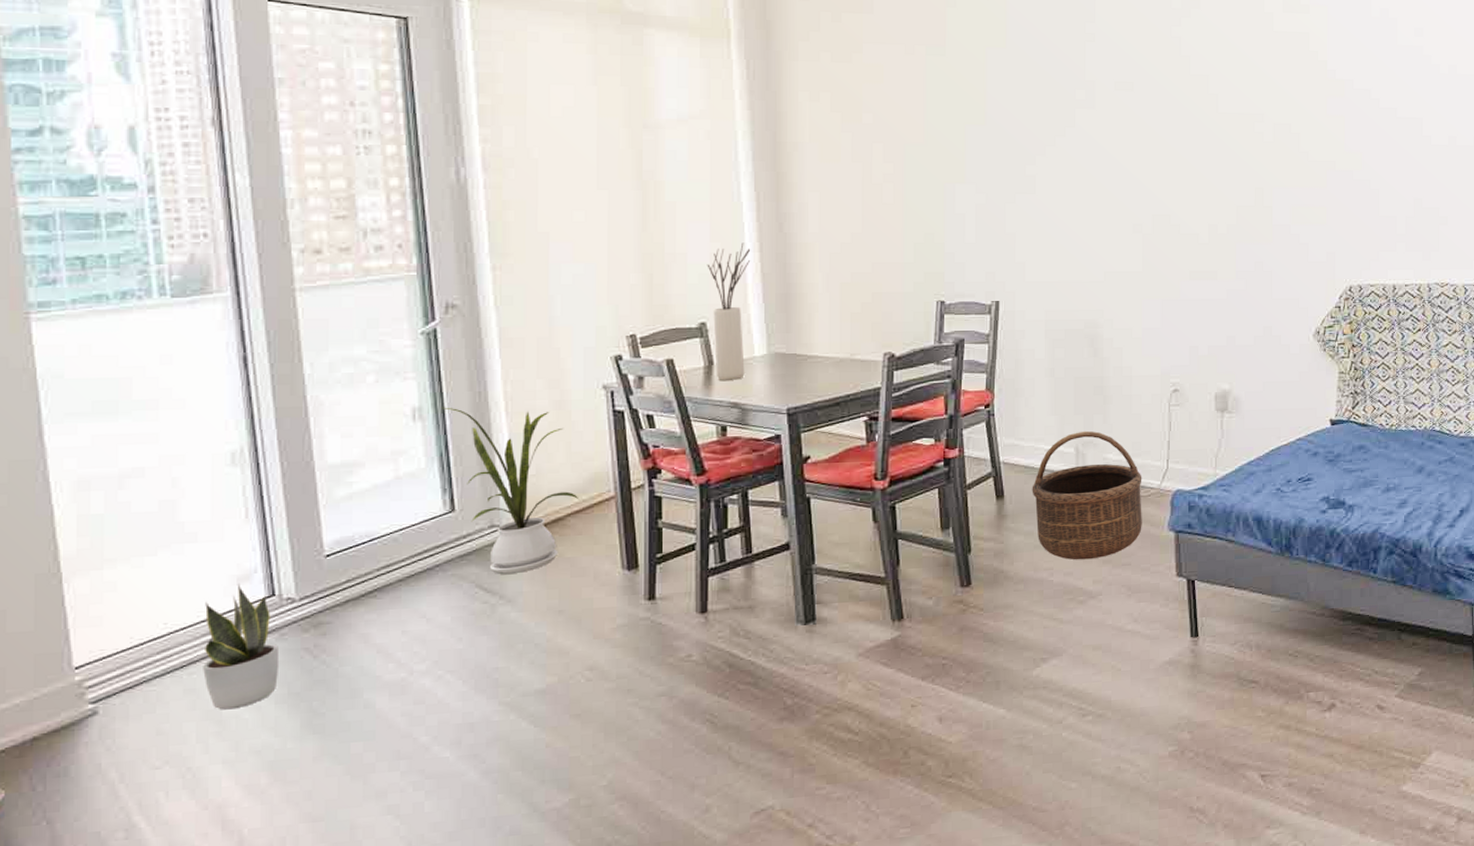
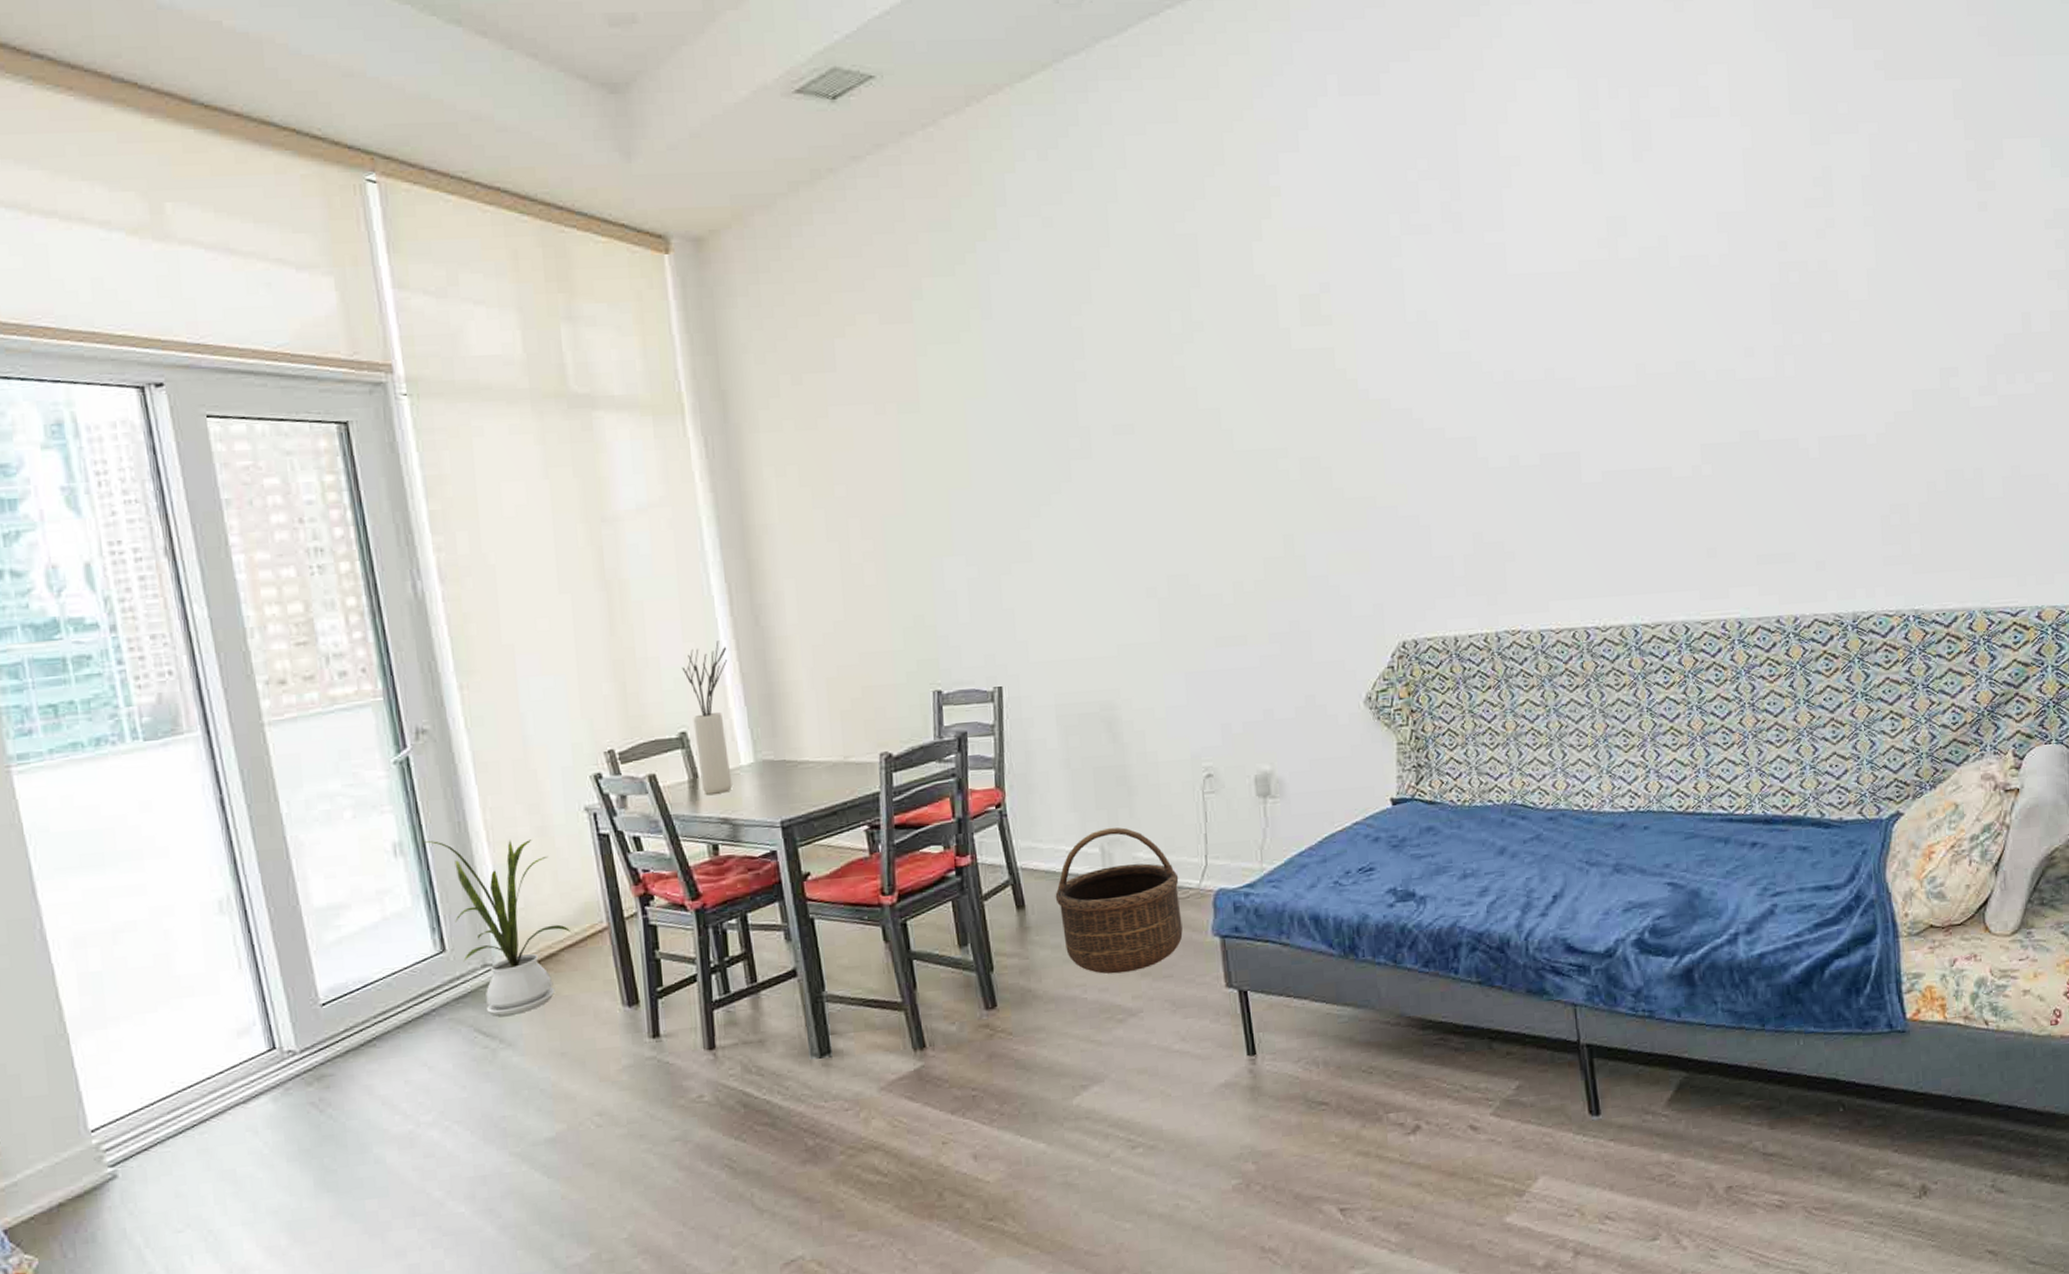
potted plant: present [203,584,280,710] -> none [209,1038,288,1170]

